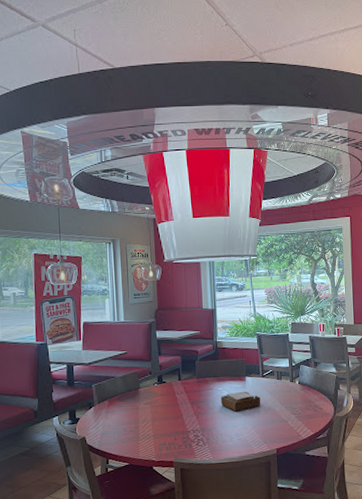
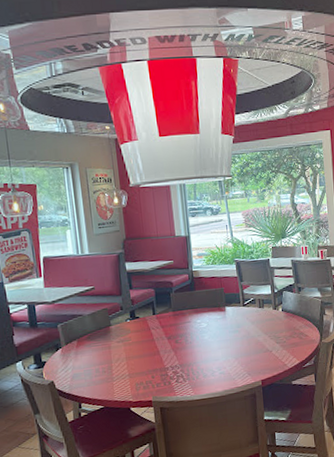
napkin holder: present [221,391,261,412] -> none [200,322,243,344]

